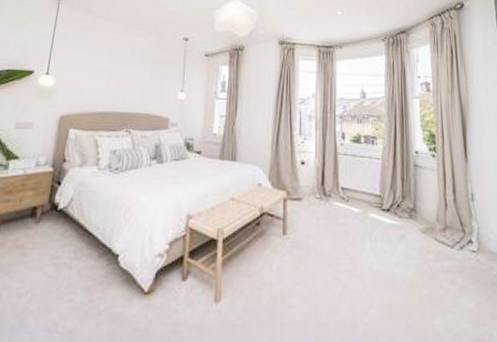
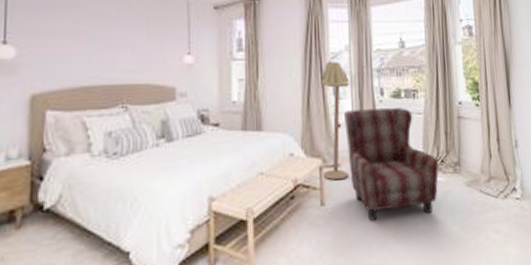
floor lamp: none [286,105,314,212] -> present [321,60,349,180]
armchair: none [307,150,394,256] -> present [343,108,439,221]

